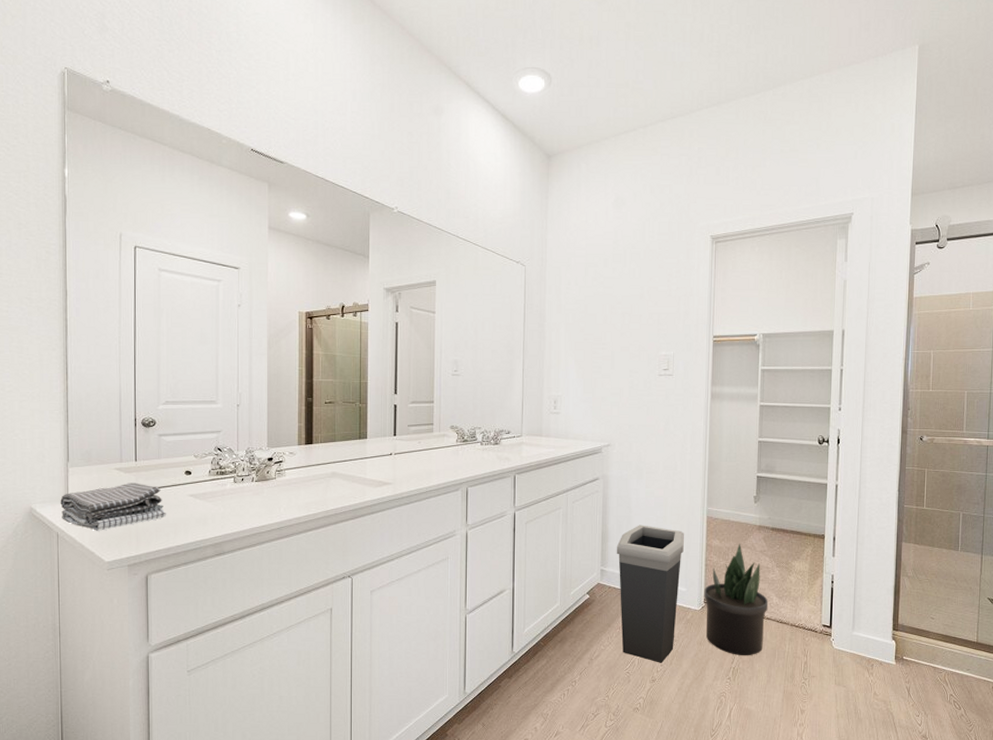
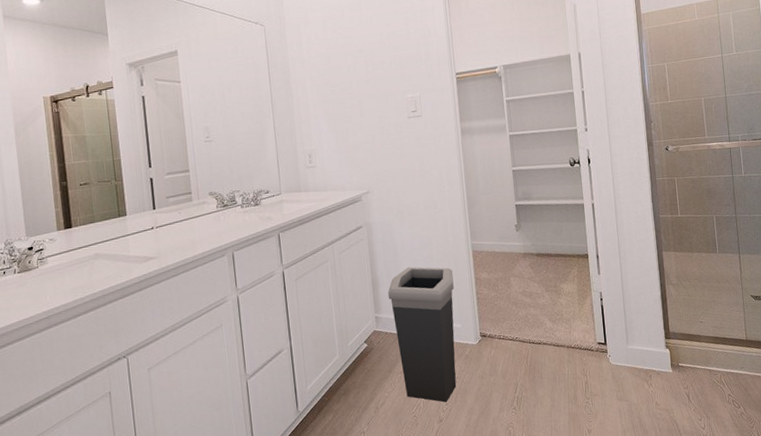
planter: present [704,543,769,656] -> none [479,273,543,384]

